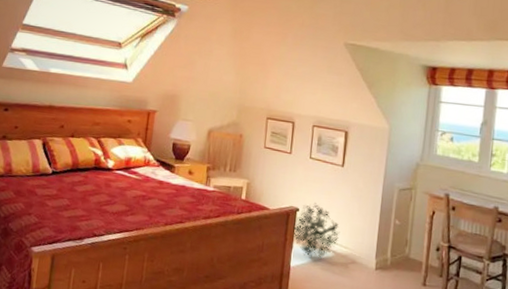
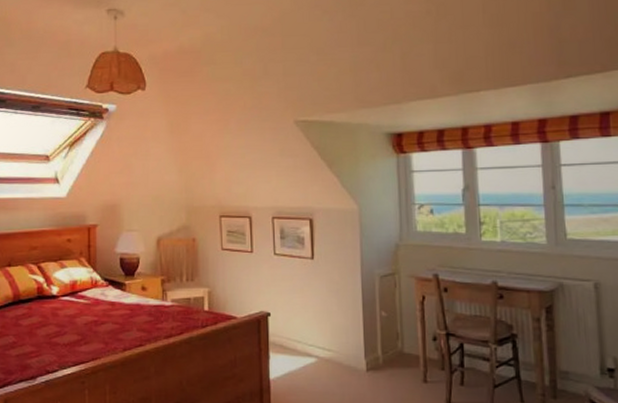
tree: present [292,203,340,260] -> none [267,304,321,368]

